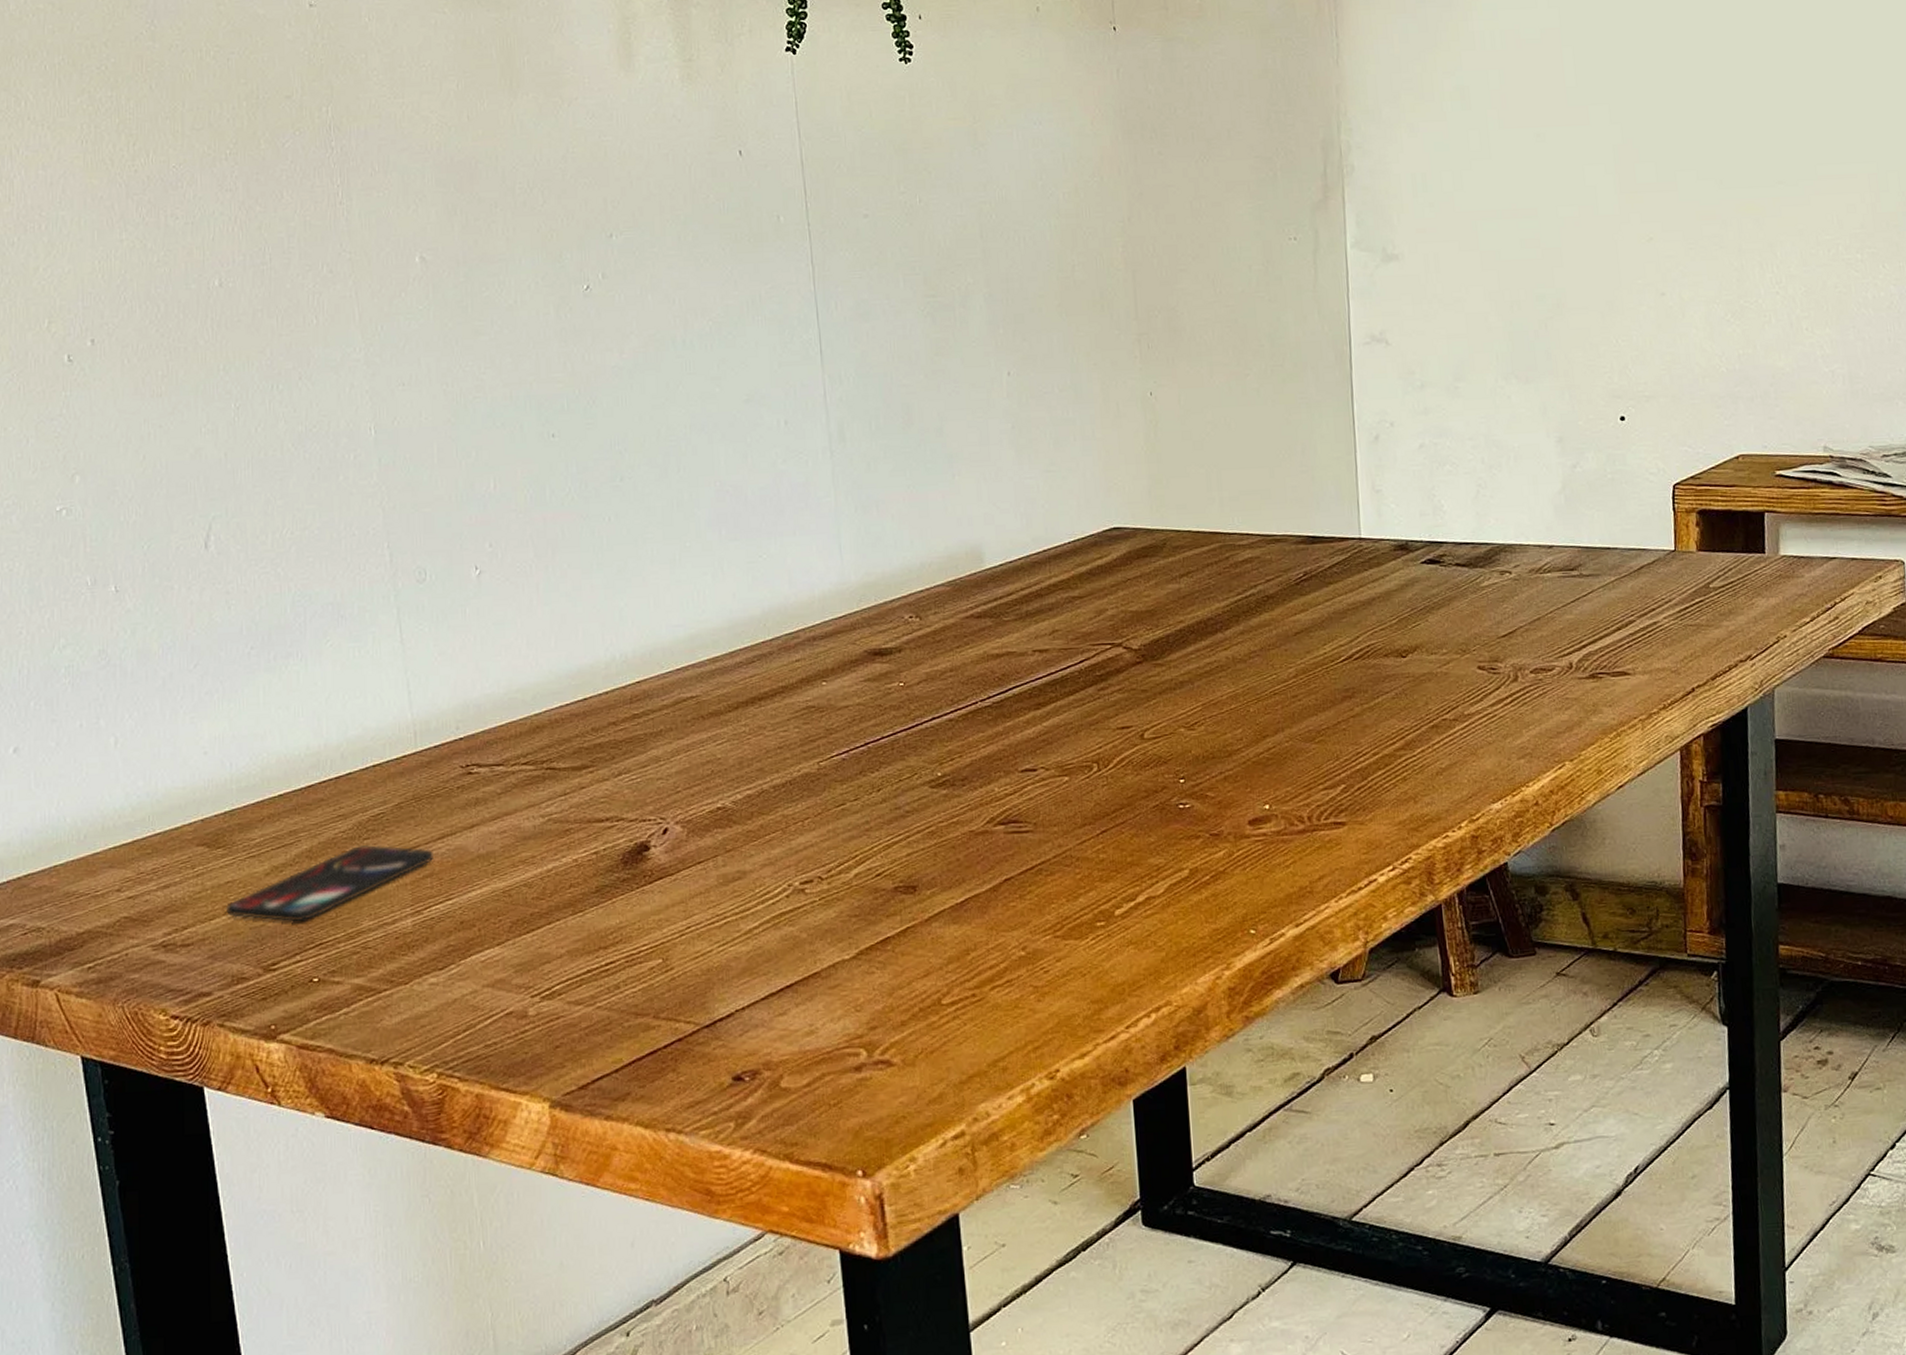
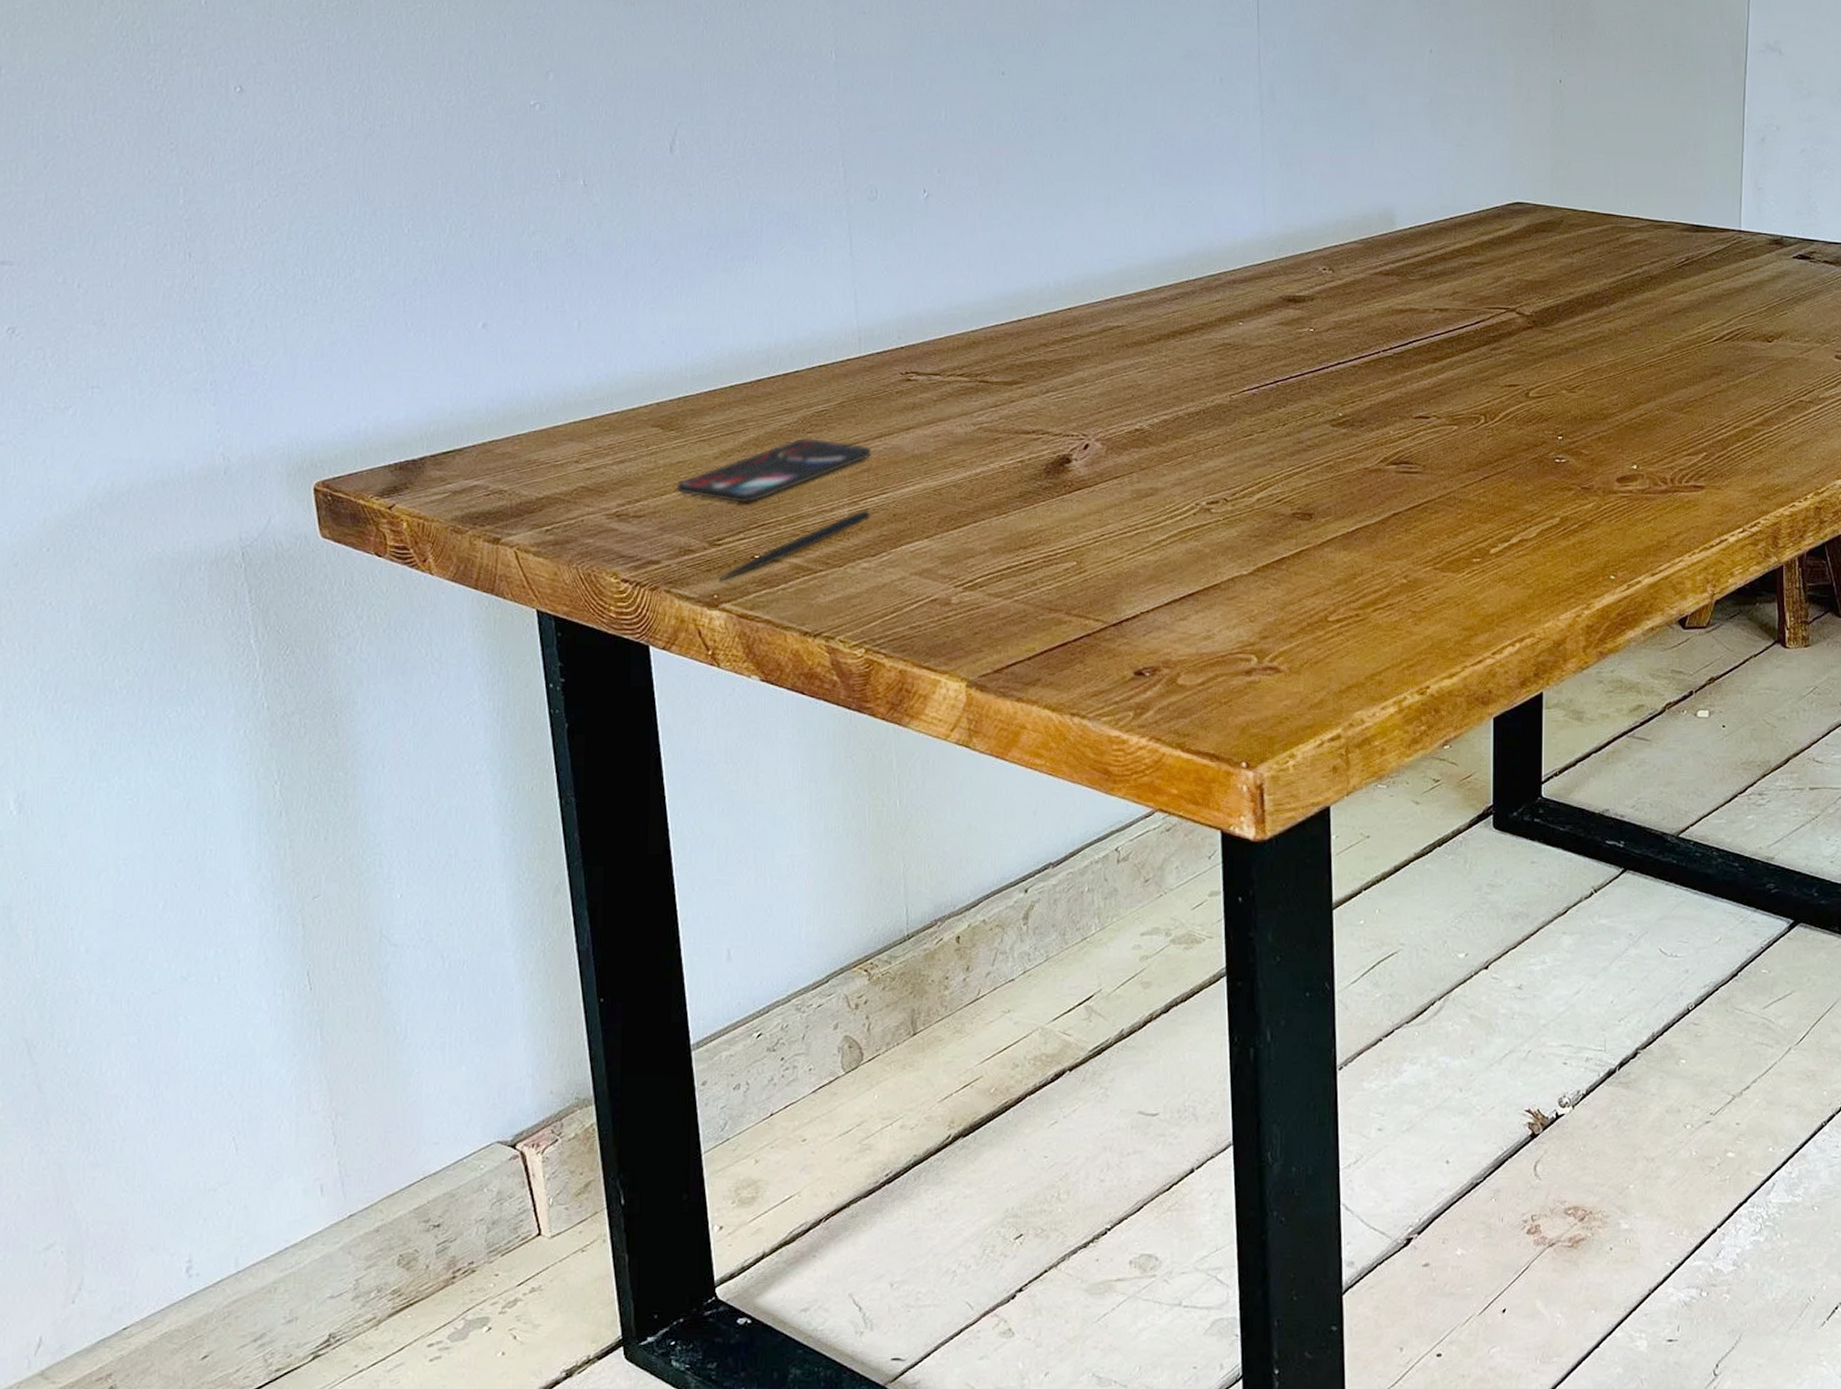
pen: none [276,919,437,1009] -> present [719,510,871,581]

